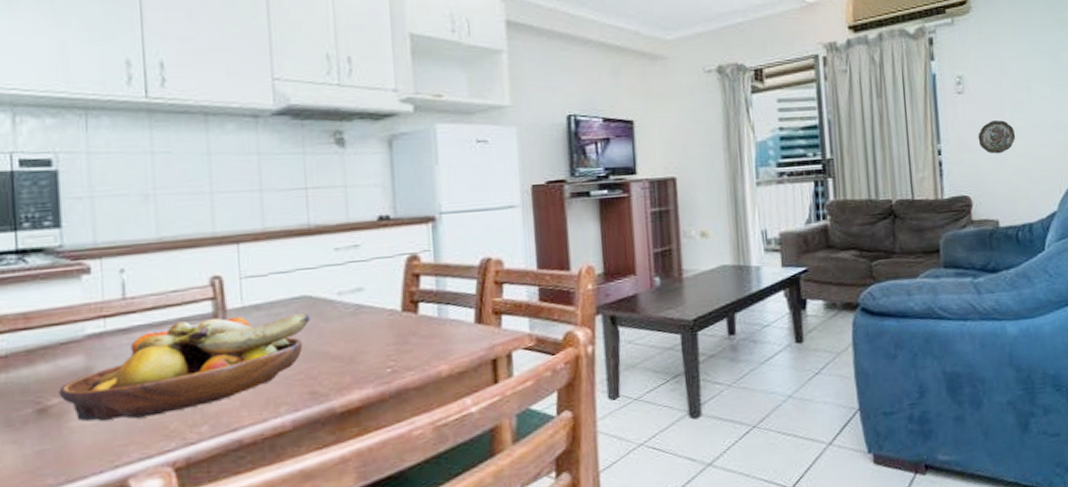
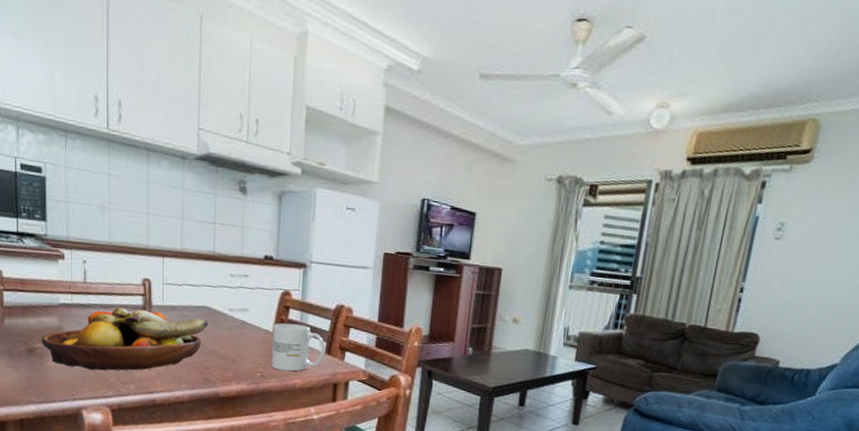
mug: none [400,292,475,359] -> present [272,323,325,372]
decorative plate: present [978,120,1016,154] -> none [782,270,821,302]

